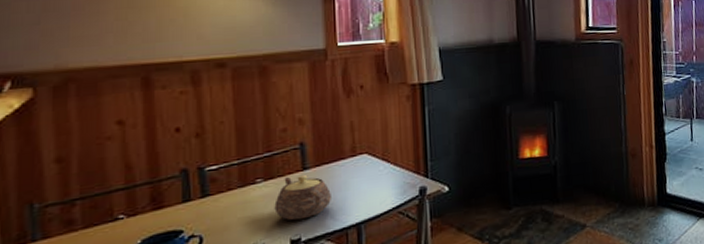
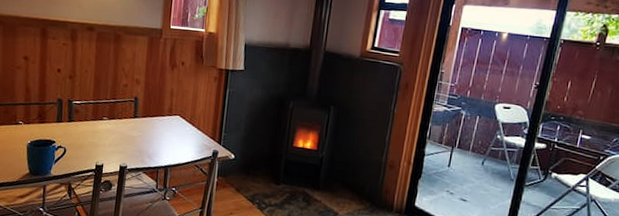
teapot: present [274,175,331,221] -> none [112,120,151,154]

